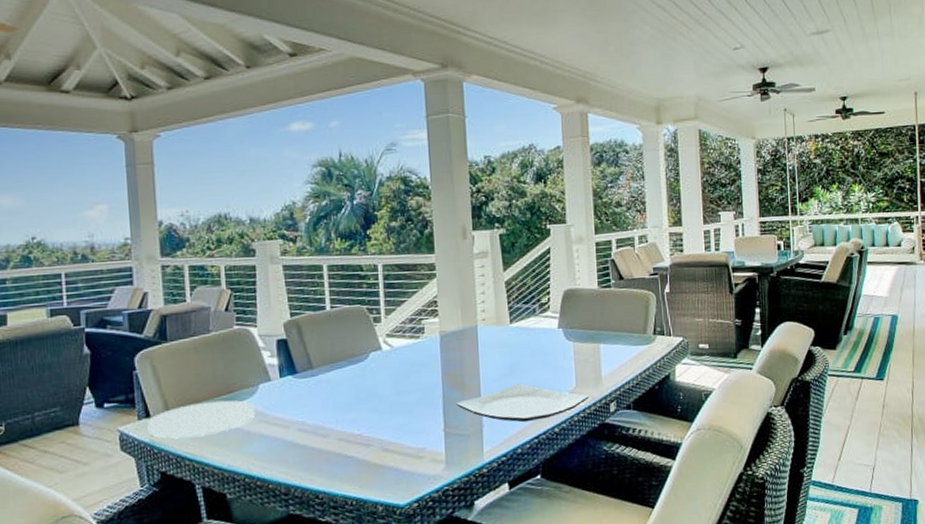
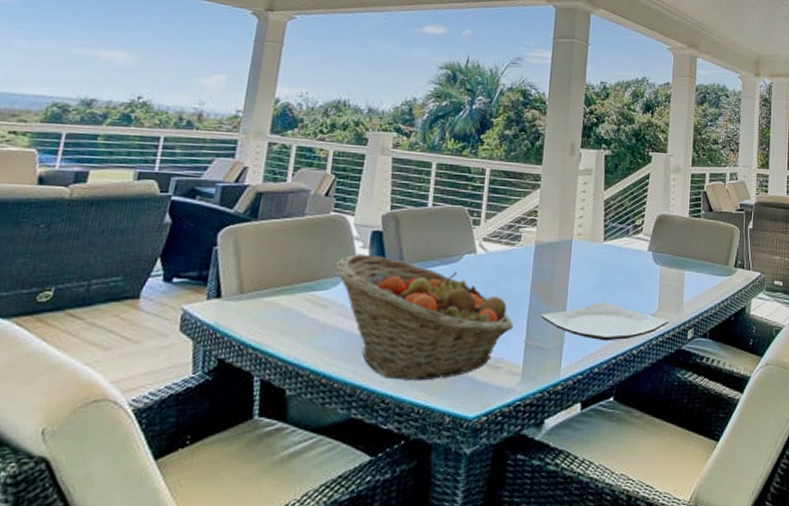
plate: present [147,400,256,439] -> none [215,287,336,323]
fruit basket: none [248,362,430,477] -> present [335,254,514,381]

